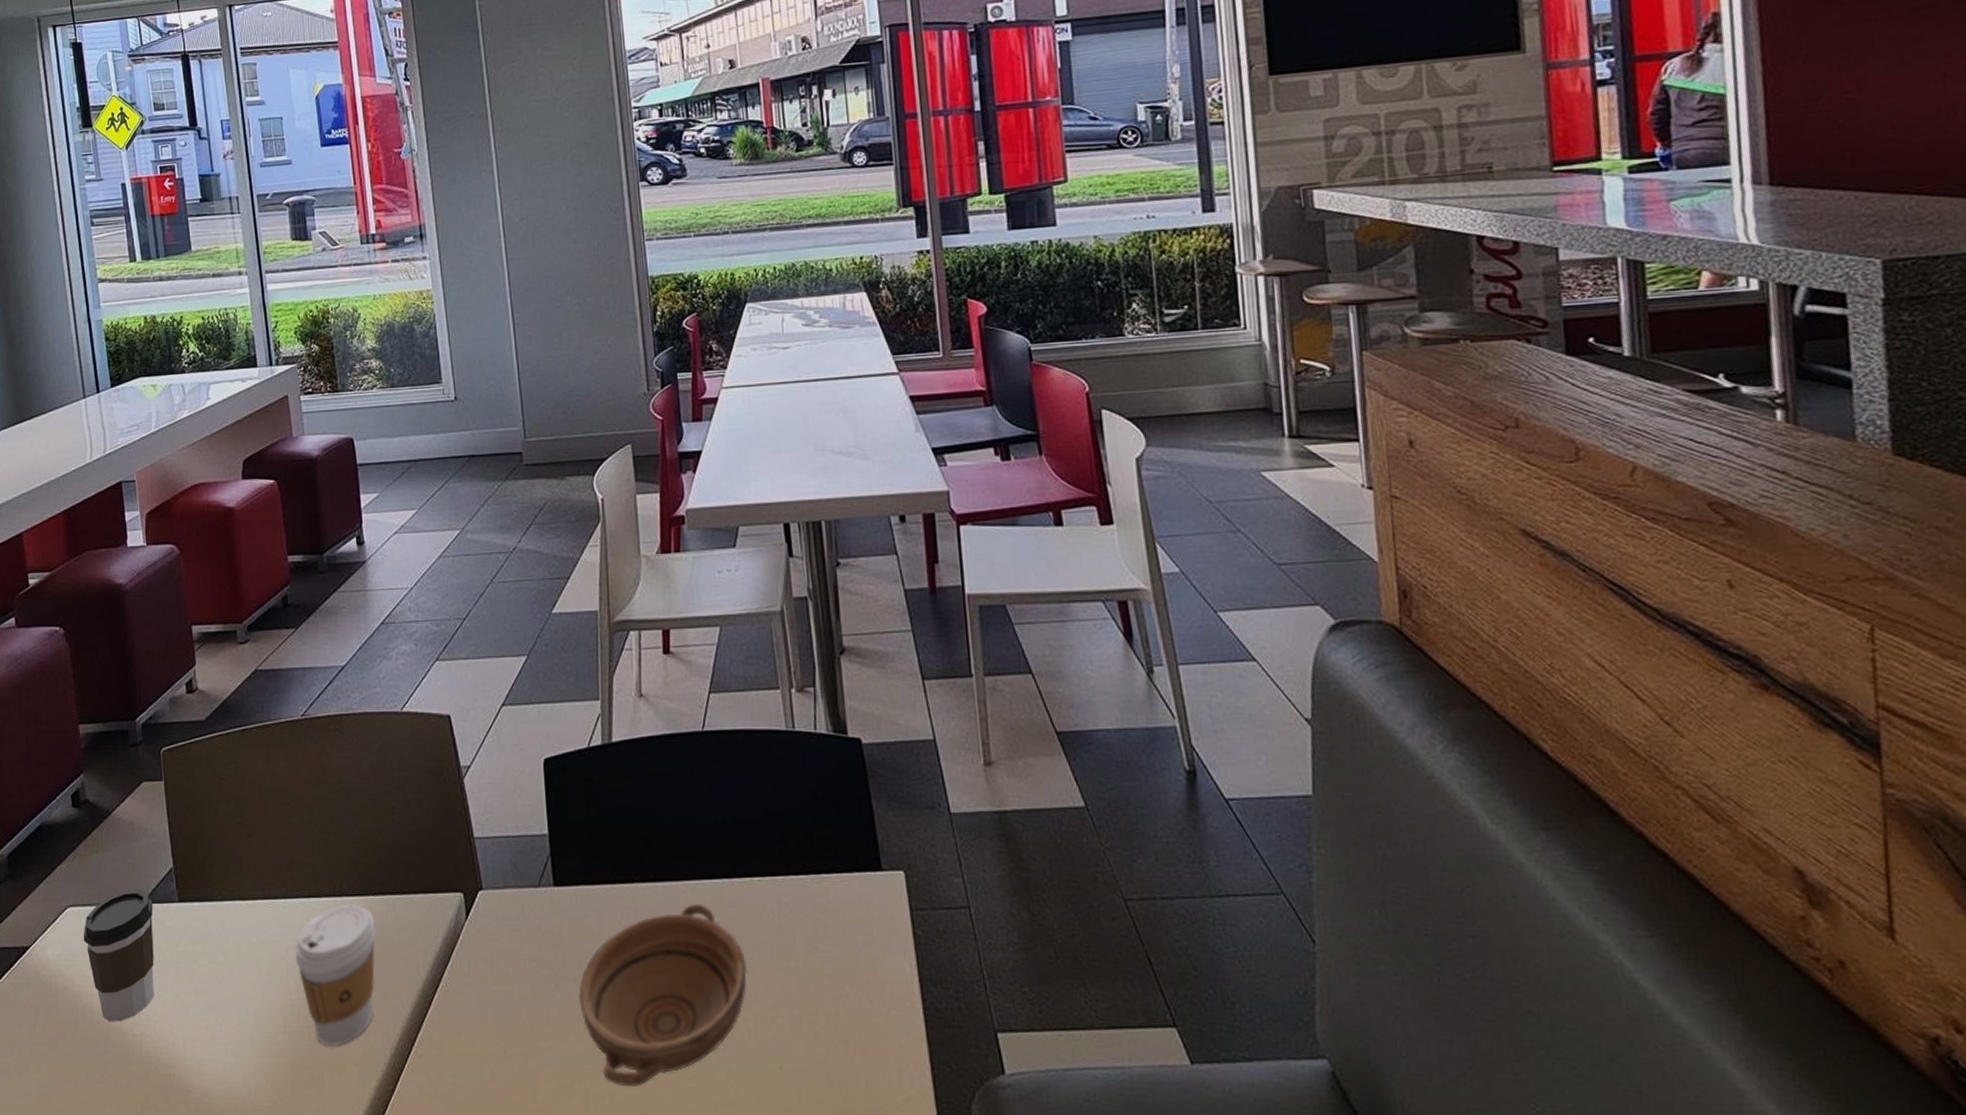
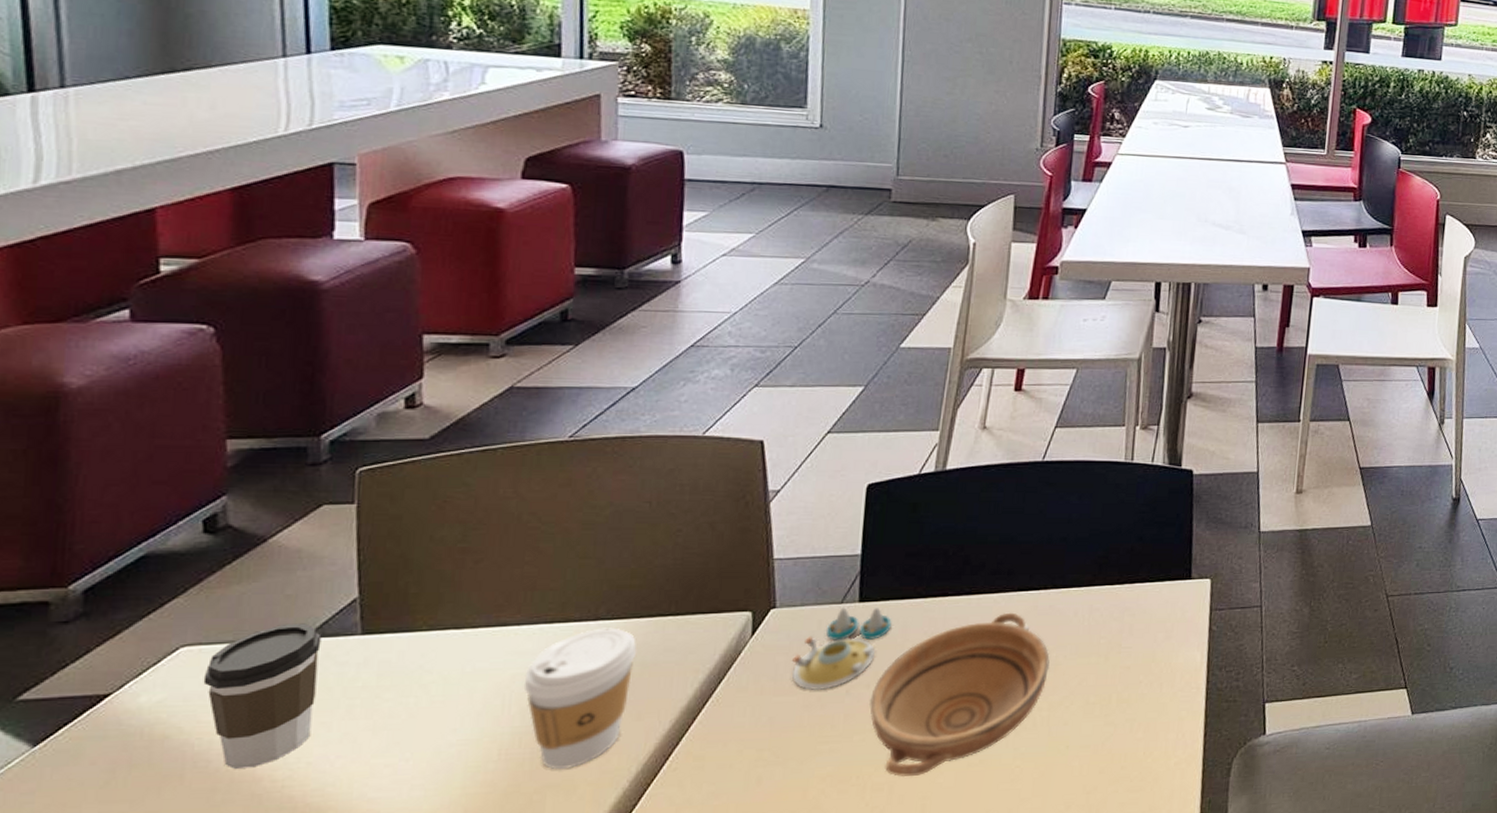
salt and pepper shaker set: none [503,891,587,982] -> present [791,607,892,691]

